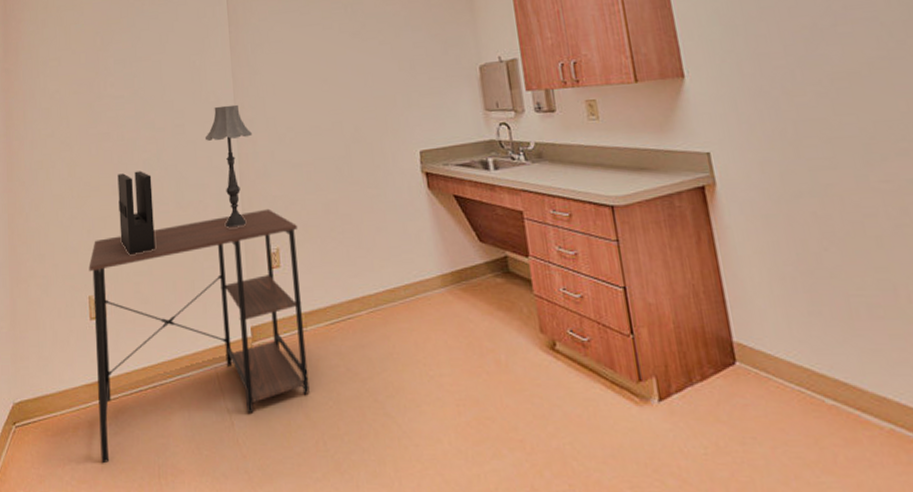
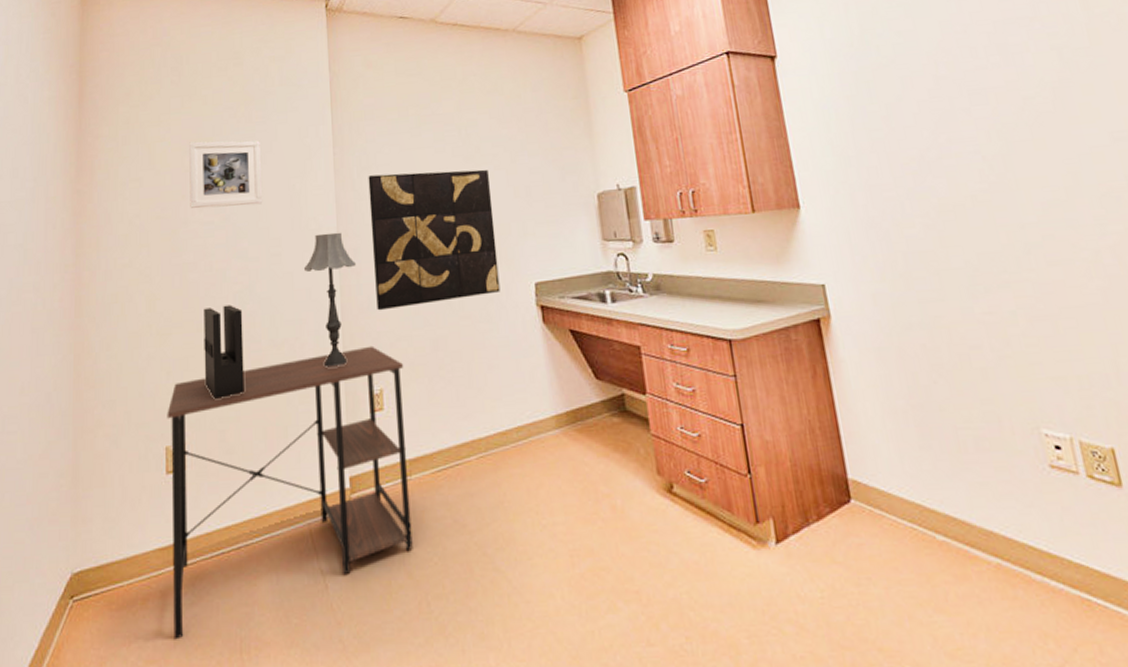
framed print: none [100,21,167,84] -> present [189,140,263,209]
wall art: none [261,44,387,177] -> present [368,169,501,311]

